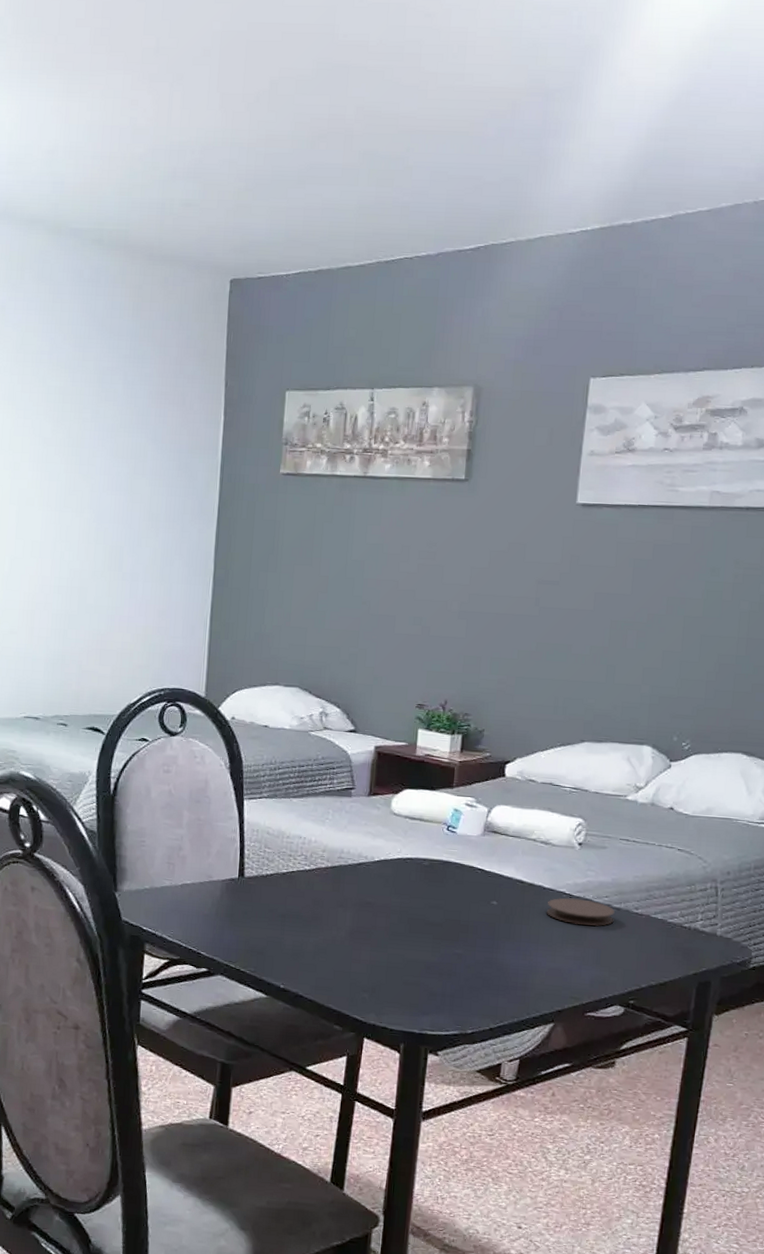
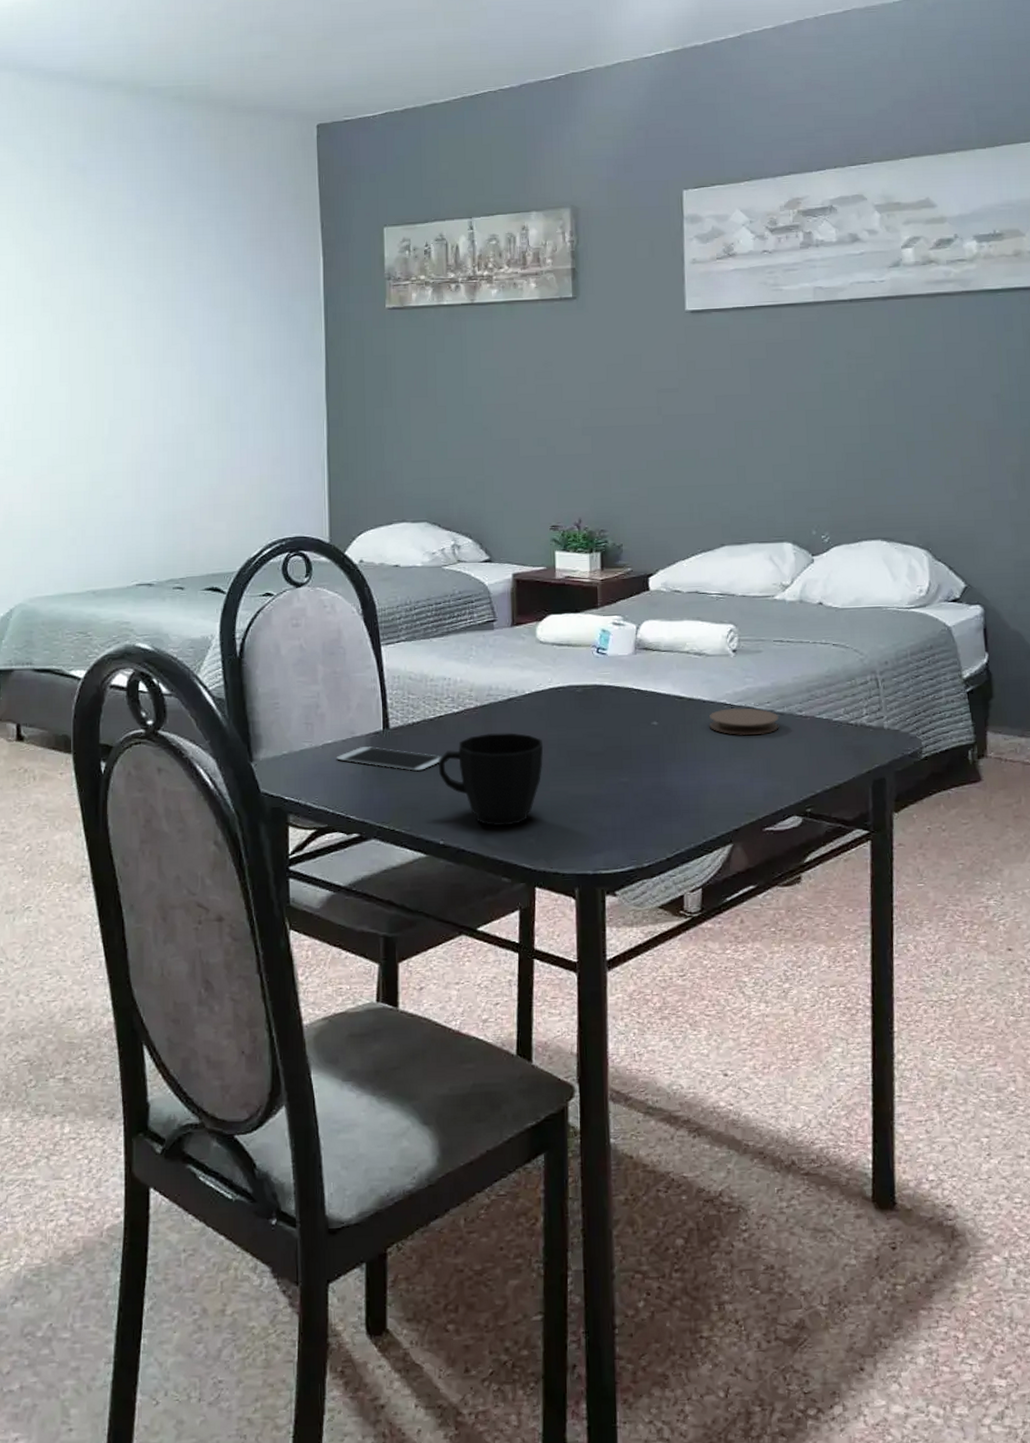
smartphone: none [193,890,290,919] -> present [337,747,441,771]
cup: none [286,893,386,980] -> present [438,733,544,826]

